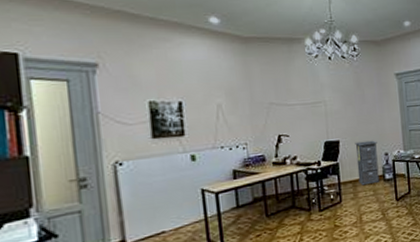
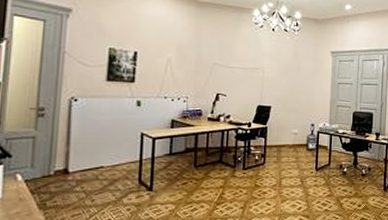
filing cabinet: present [355,140,380,186] -> none [283,110,306,152]

